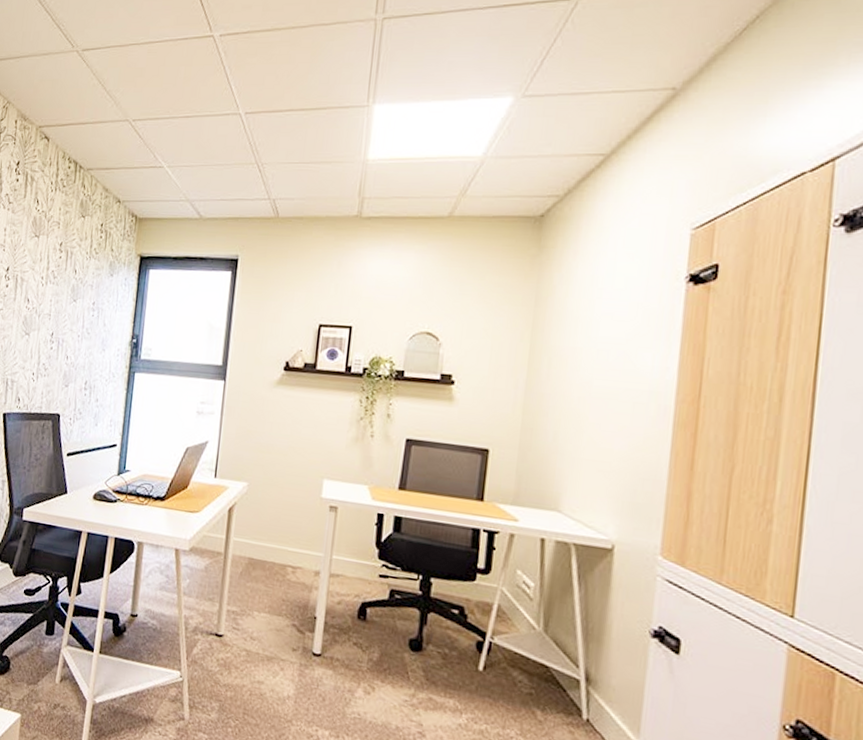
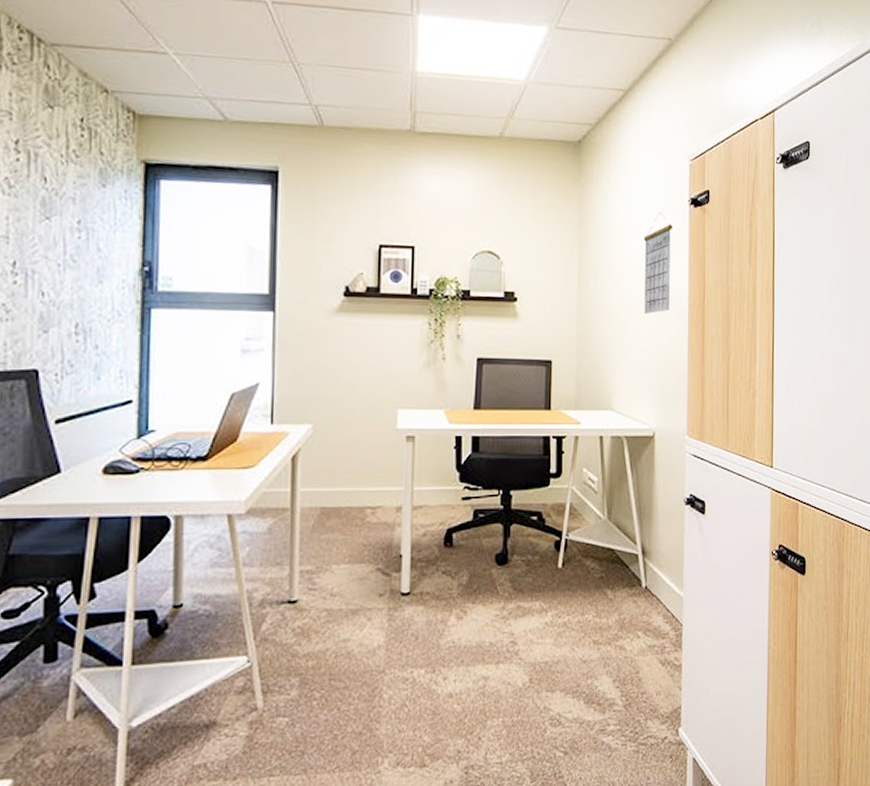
calendar: none [611,291,661,409] -> present [643,212,673,315]

